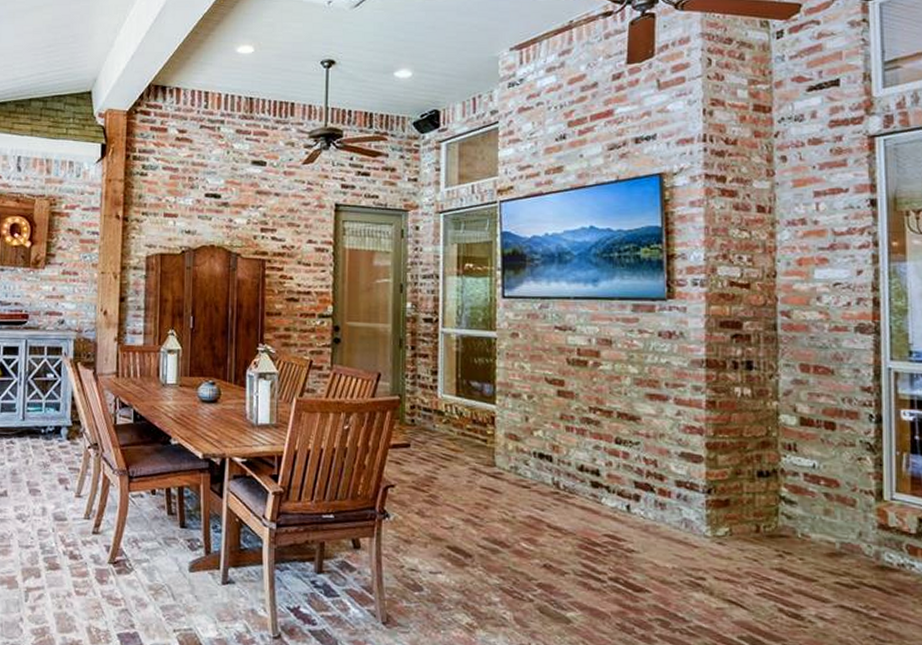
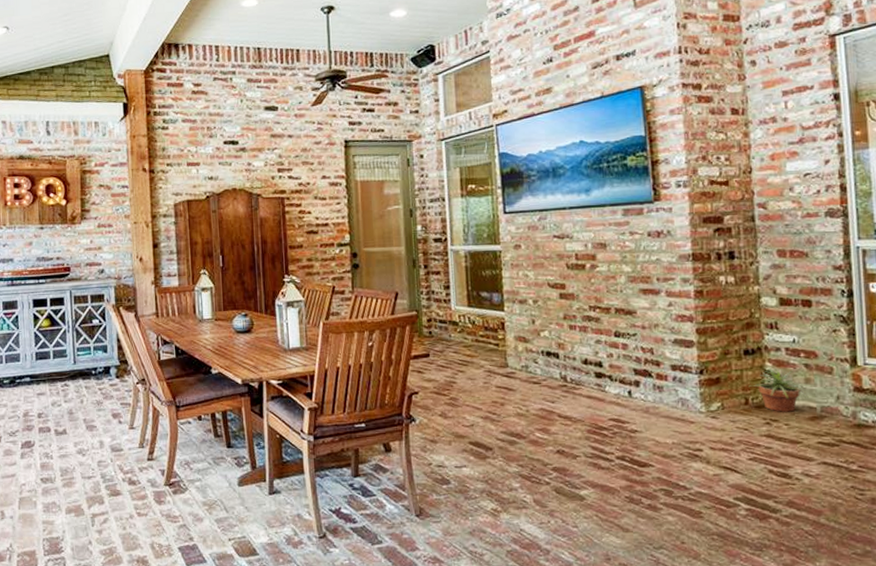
potted plant: none [761,494,832,545] -> present [748,368,812,412]

